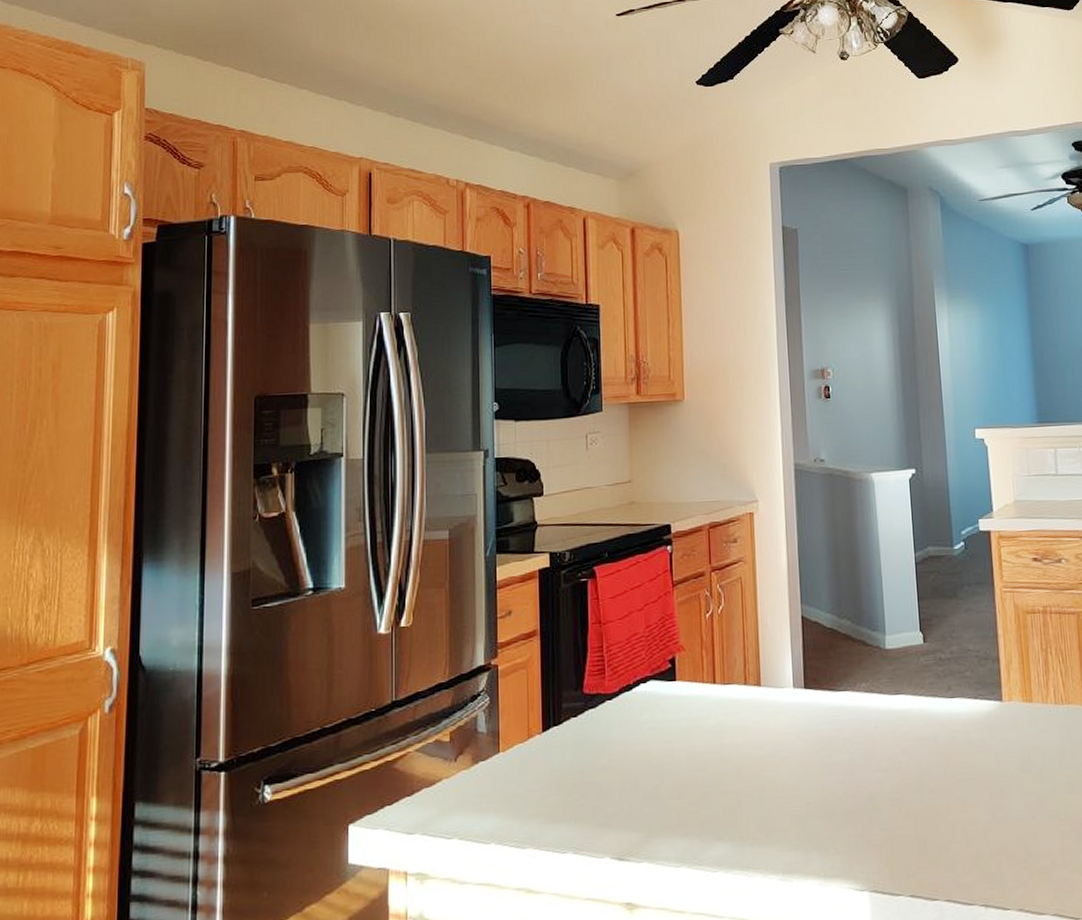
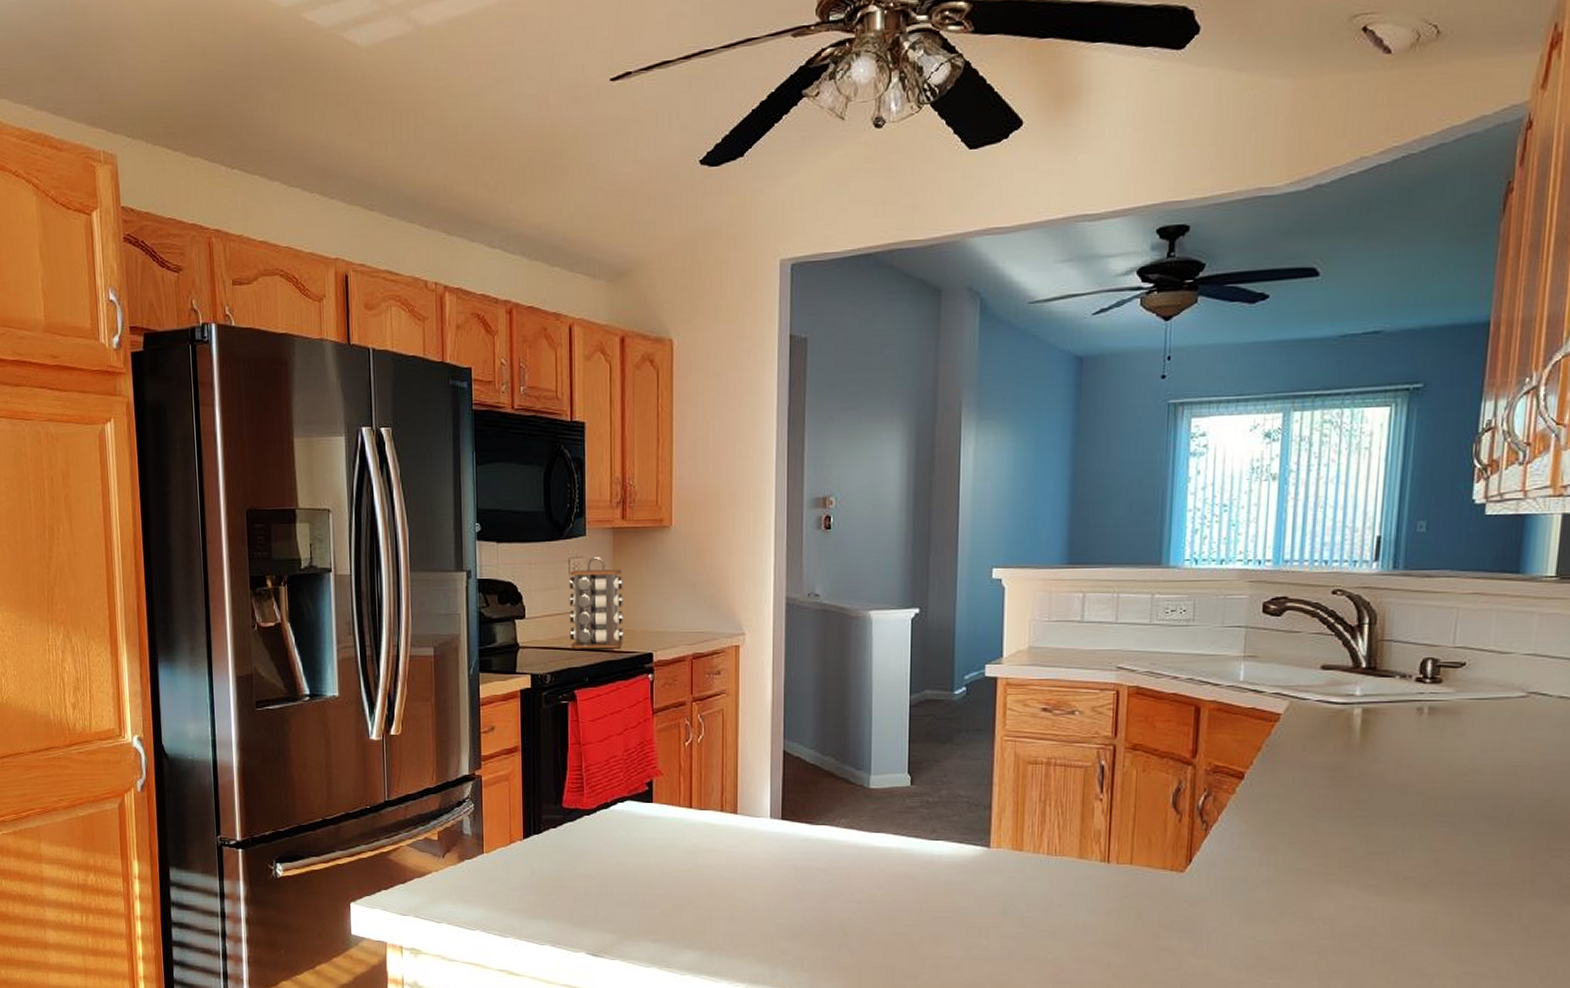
spice rack: none [586,430,642,526] -> present [569,556,624,651]

